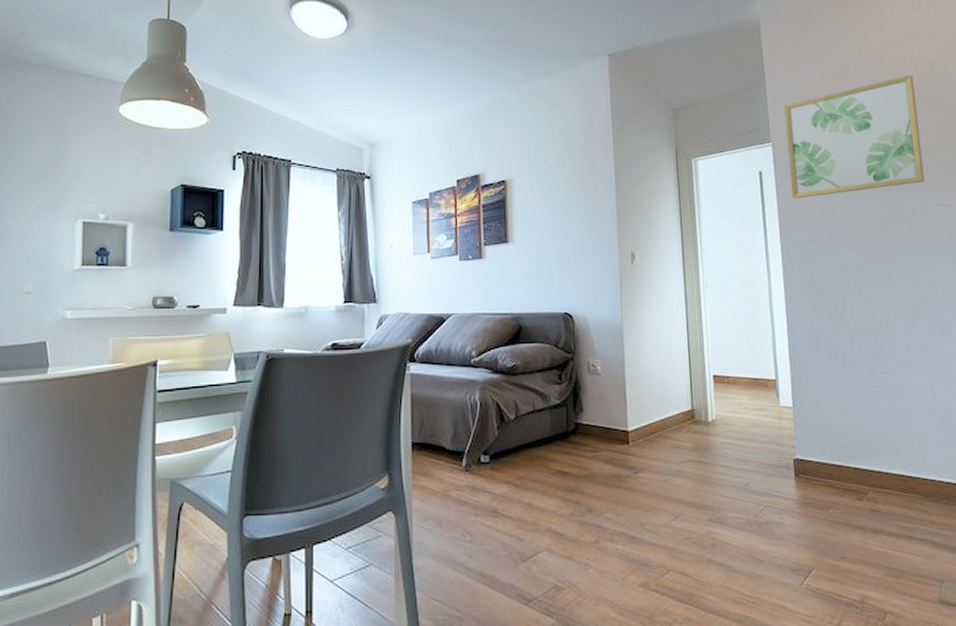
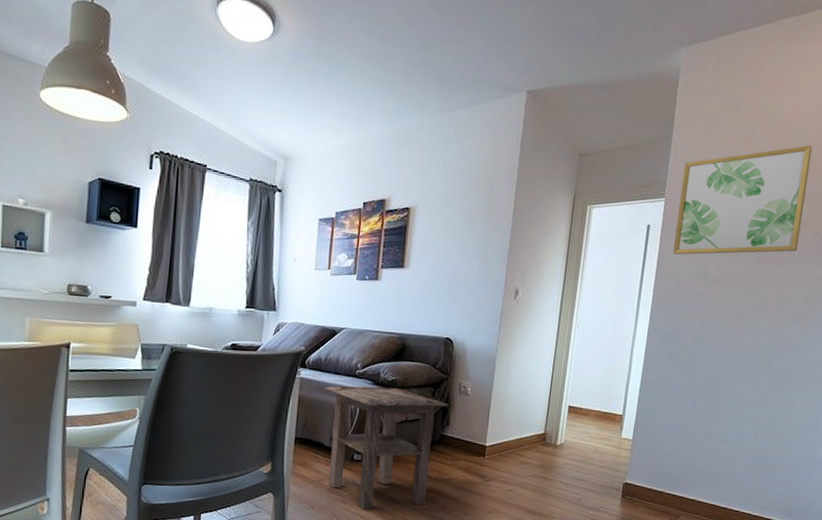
side table: none [438,374,580,523] -> present [324,386,449,511]

